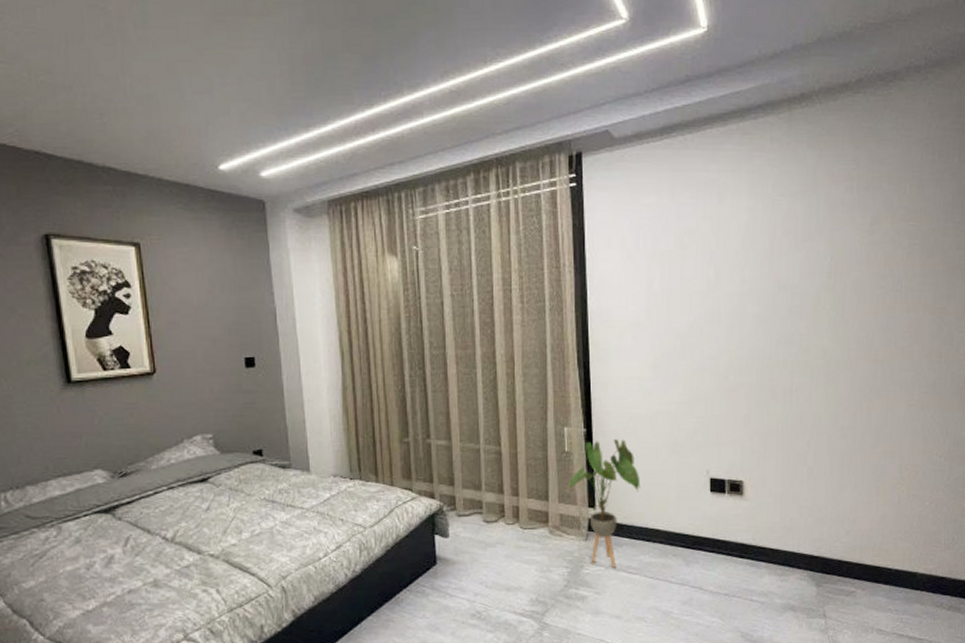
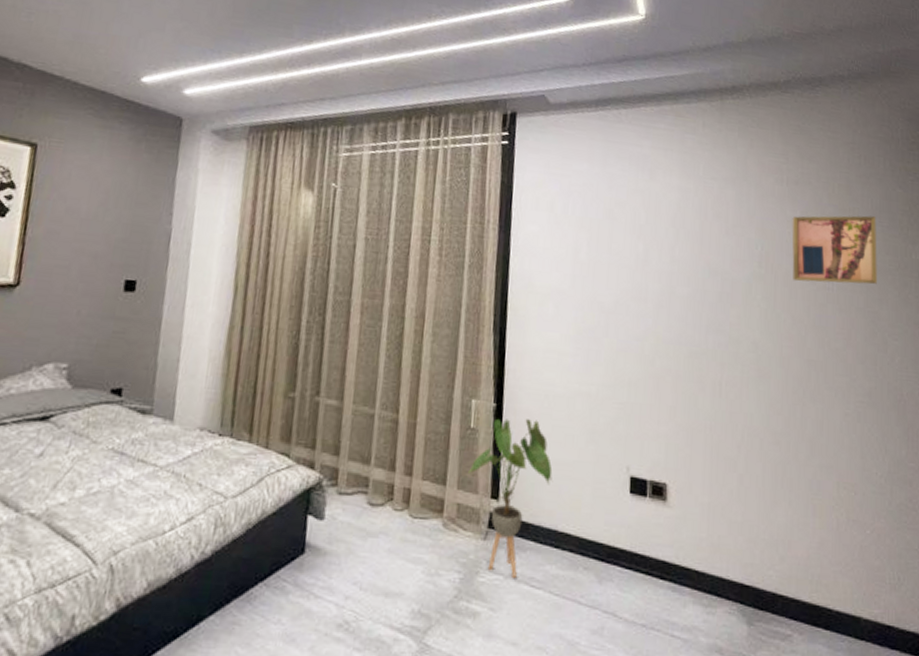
wall art: none [861,213,948,287] -> present [792,215,877,285]

